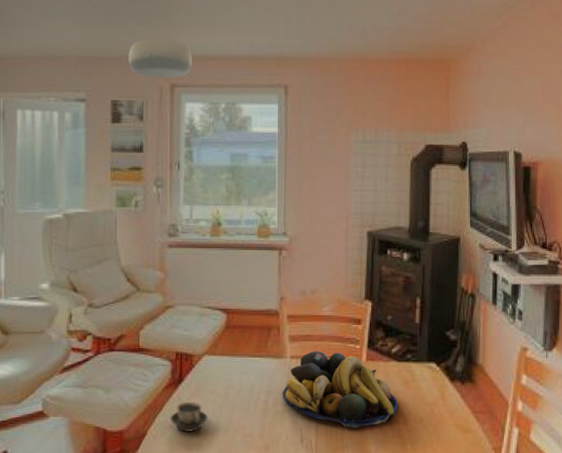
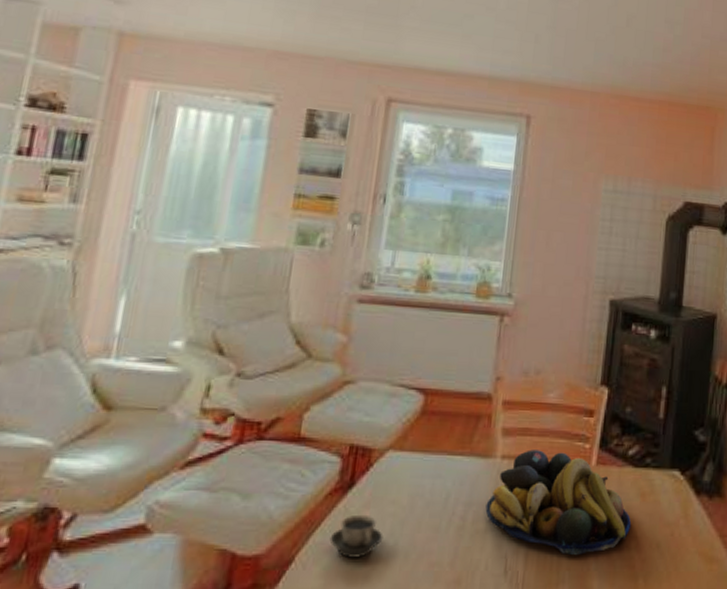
ceiling light: present [128,39,192,78] -> none [336,40,418,91]

